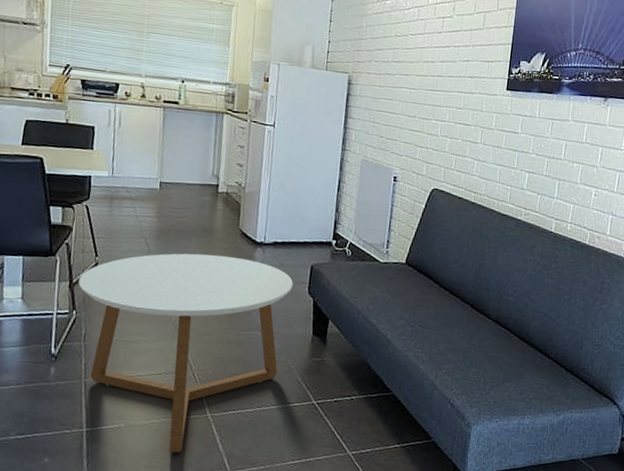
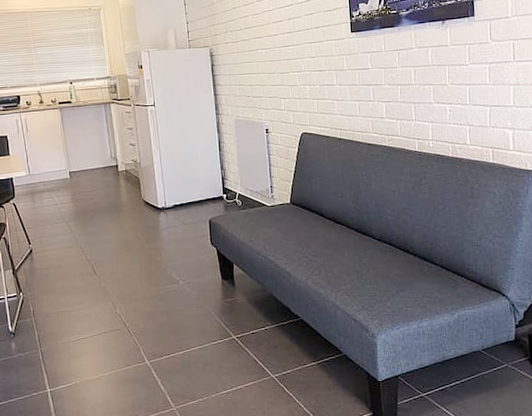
coffee table: present [78,253,294,454] -> none [20,224,198,400]

